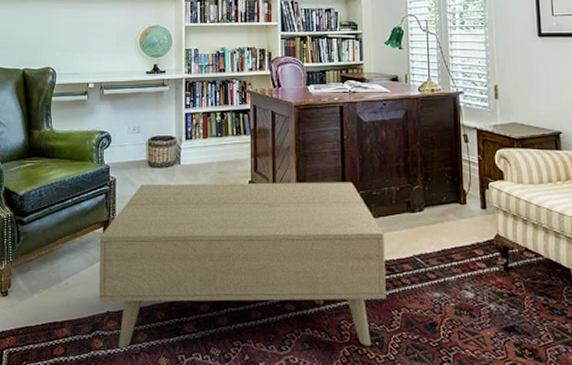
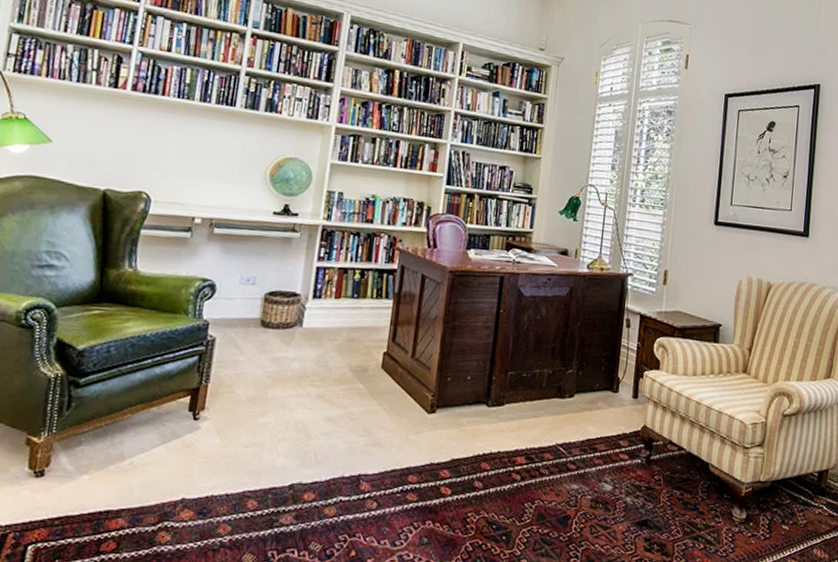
coffee table: present [98,182,386,349] -> none [172,347,529,544]

